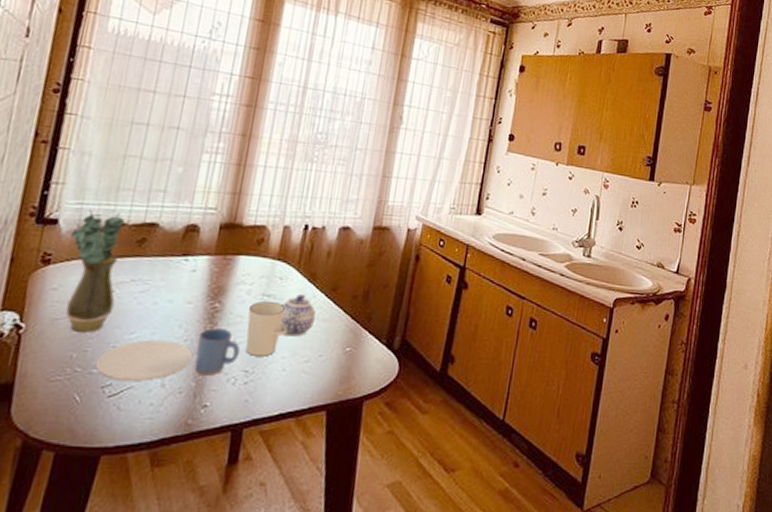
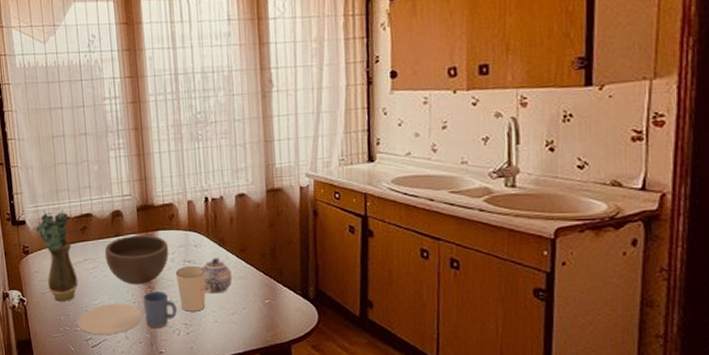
bowl: none [160,257,248,319] -> present [104,235,169,285]

